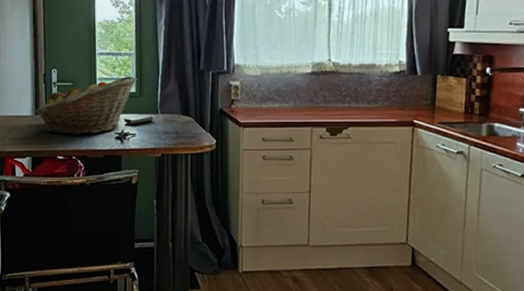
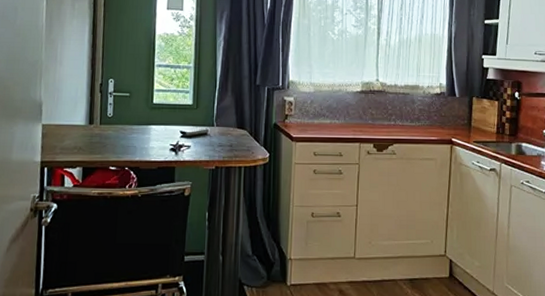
fruit basket: present [35,76,137,135] -> none [88,89,195,146]

